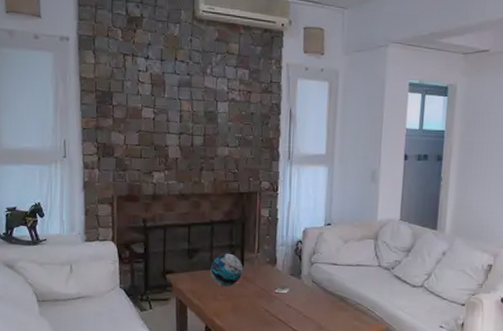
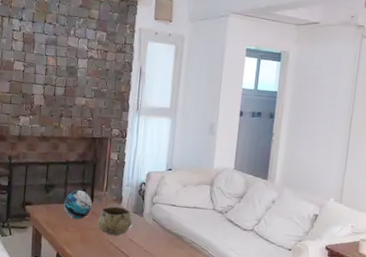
decorative bowl: none [250,269,289,303] -> present [97,206,132,236]

